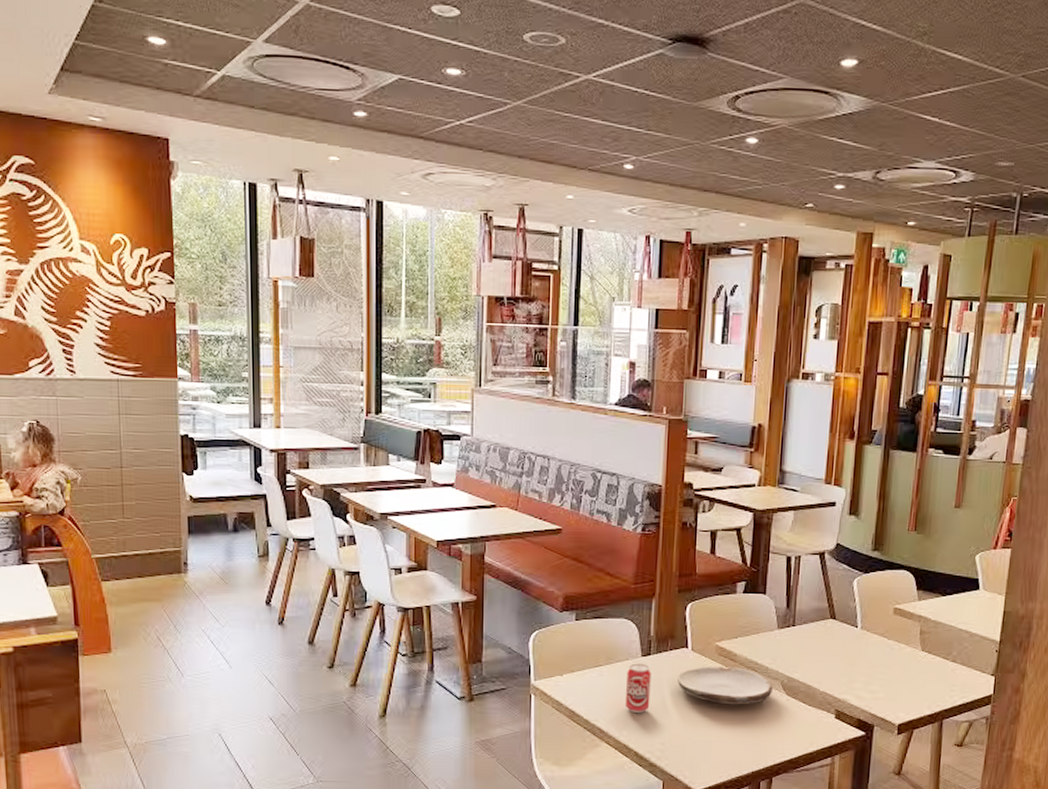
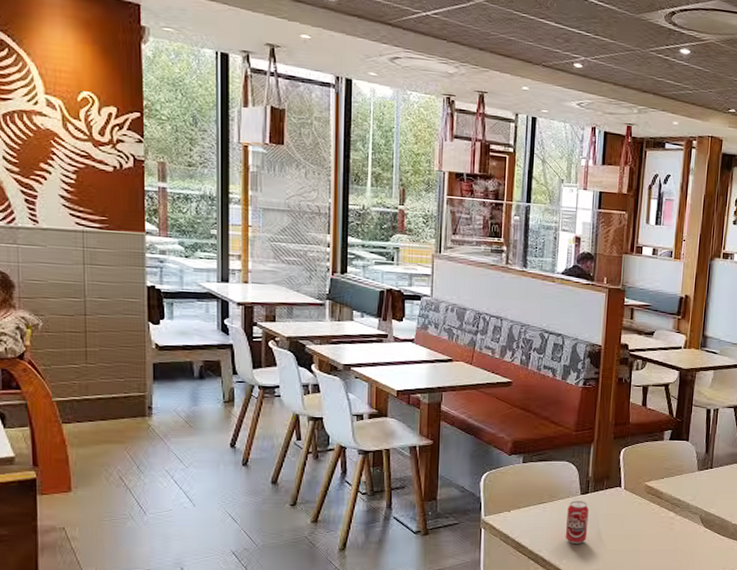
plate: present [677,667,773,705] -> none [611,503,693,536]

